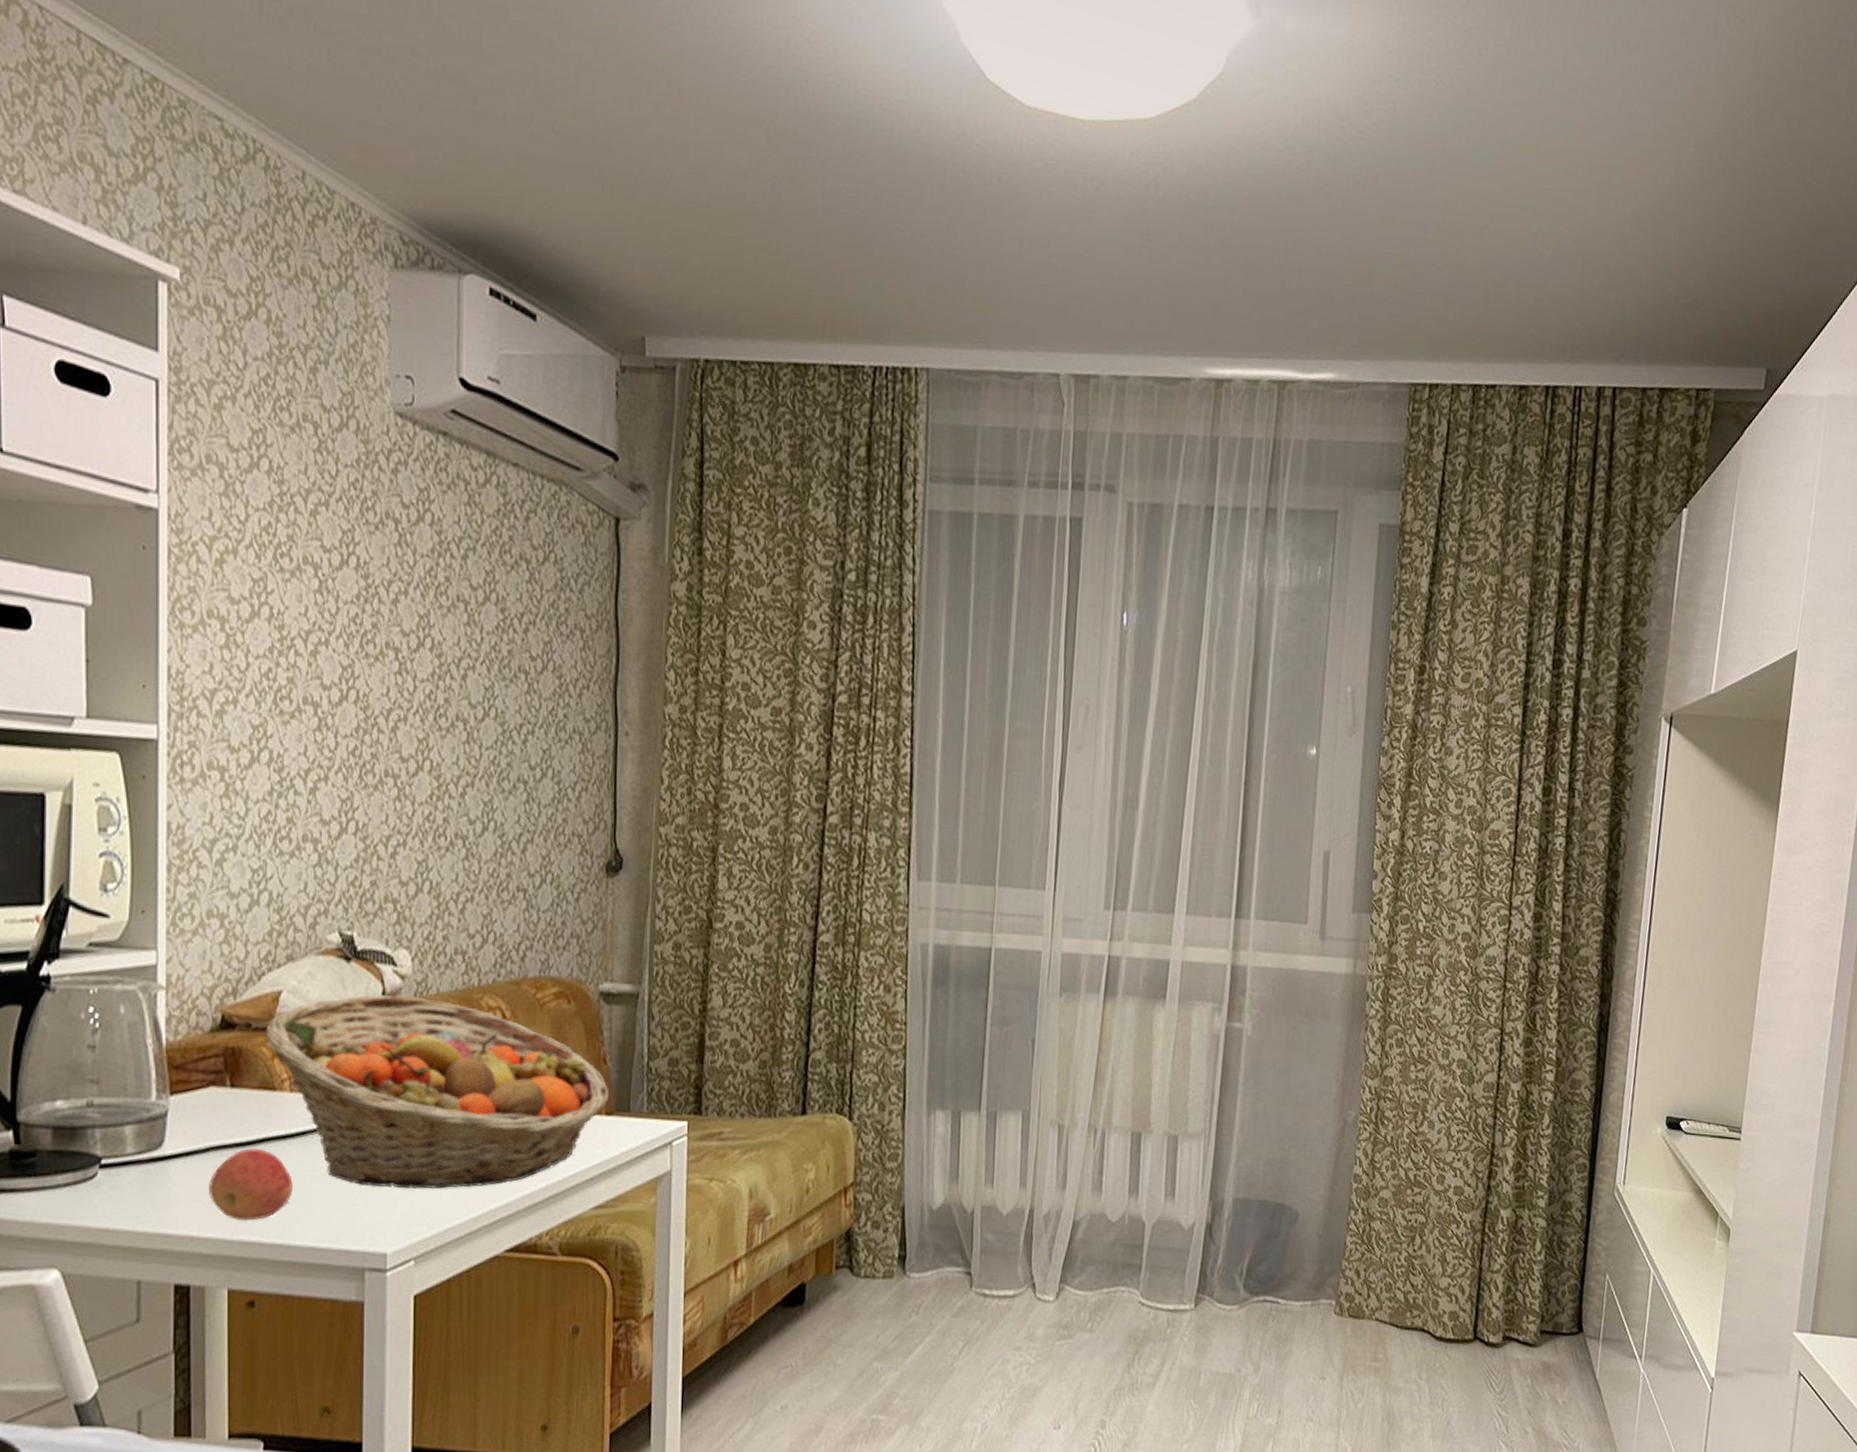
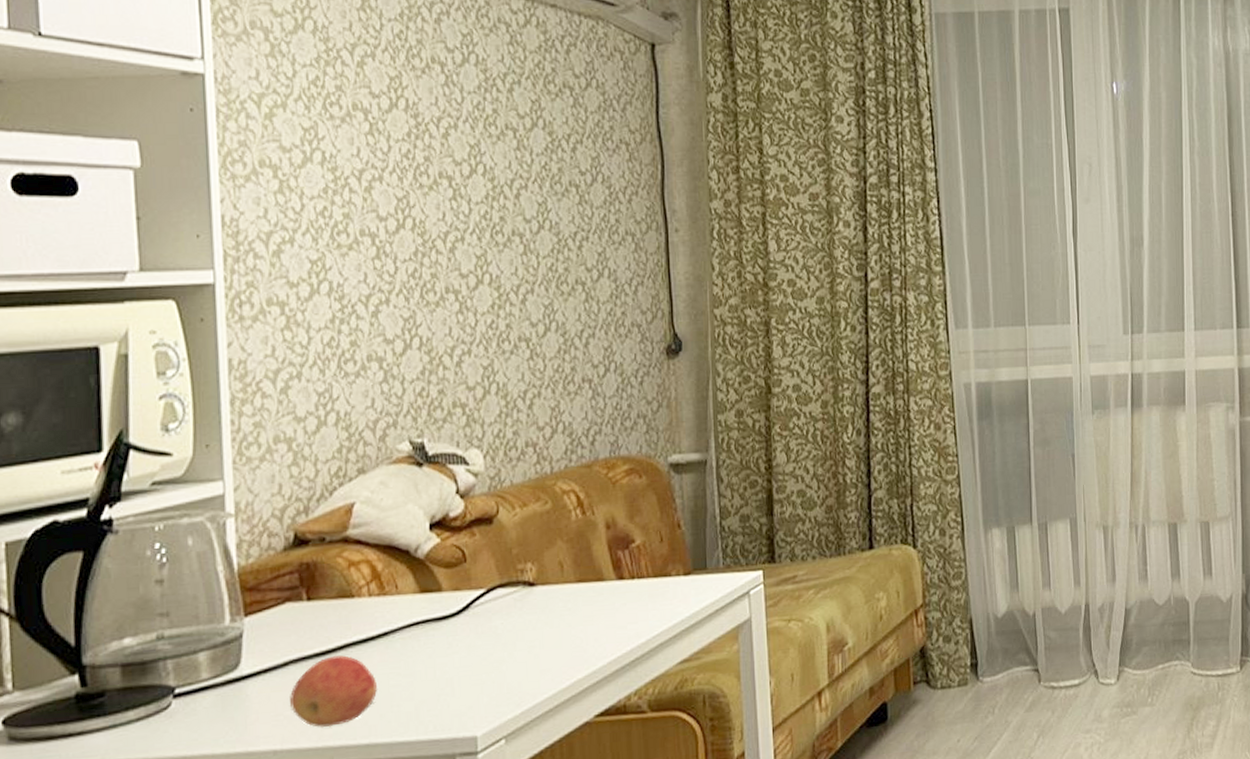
fruit basket: present [265,994,610,1189] -> none [340,491,686,675]

